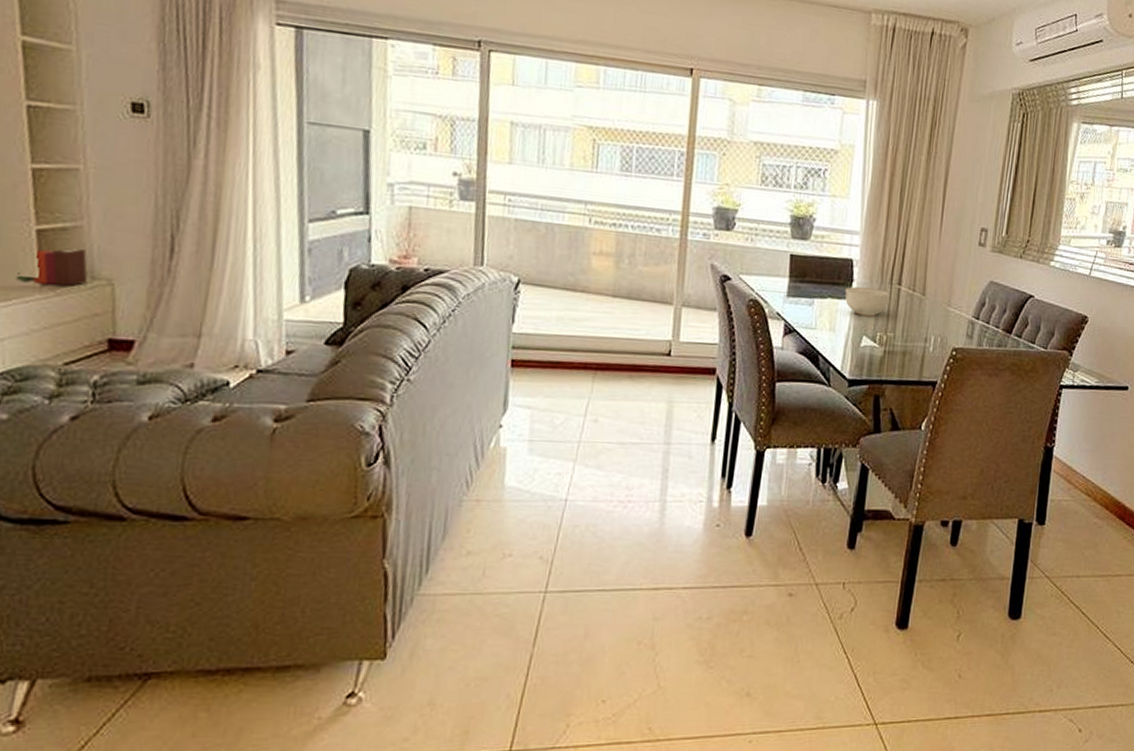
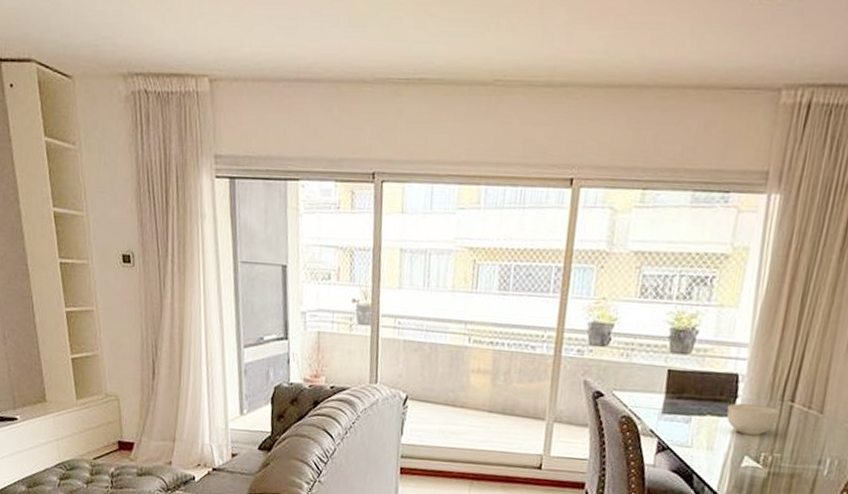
books: present [15,248,88,287] -> none [62,372,103,402]

